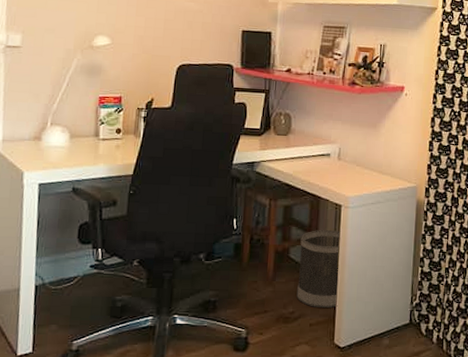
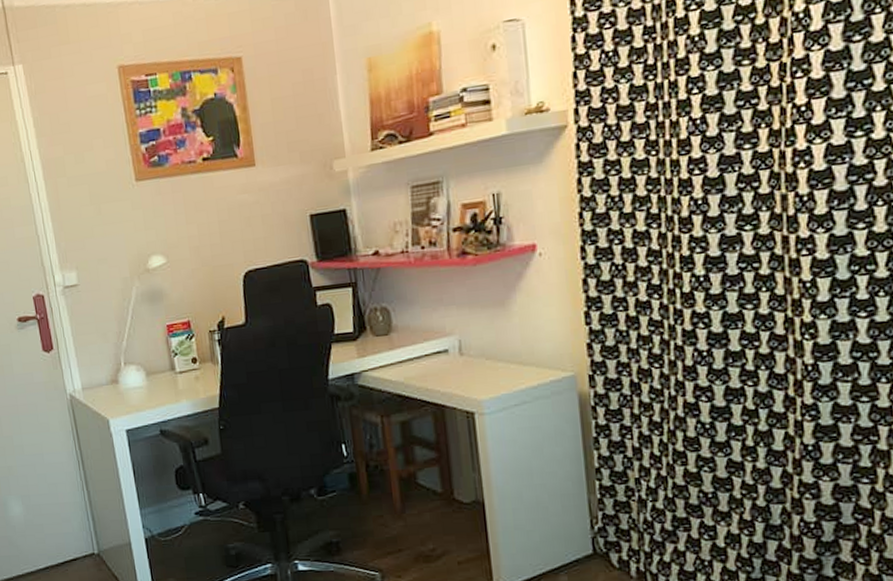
wastebasket: present [296,230,341,309] -> none [428,445,491,542]

